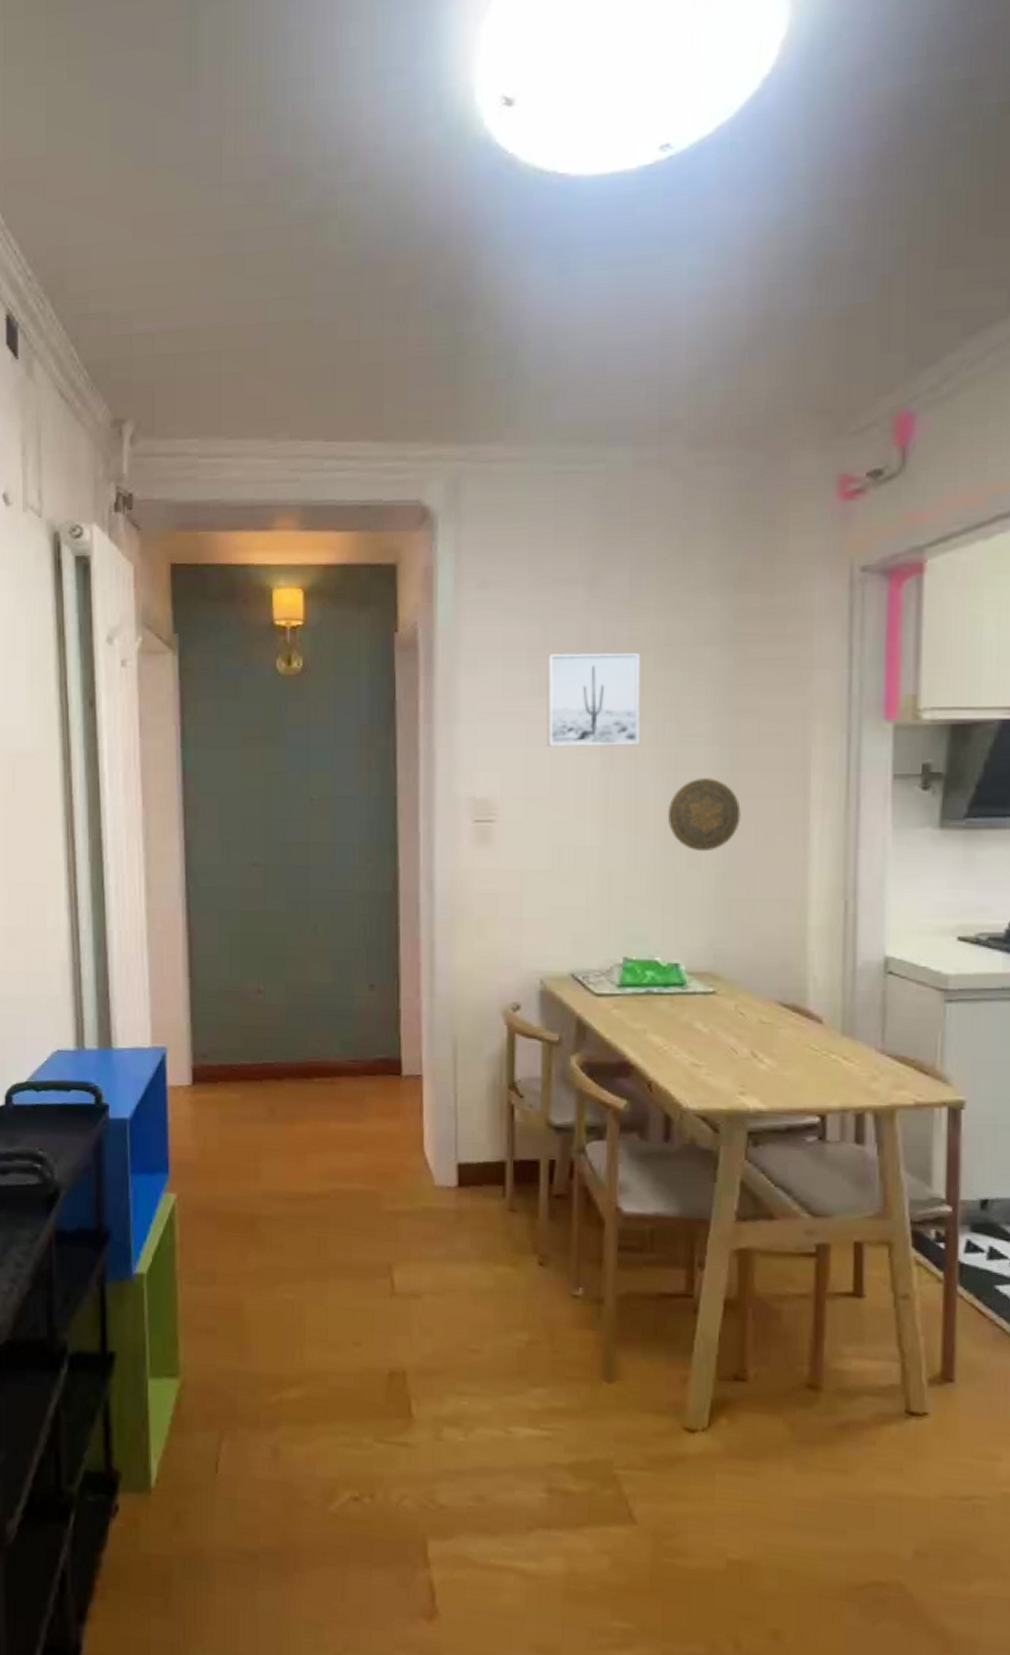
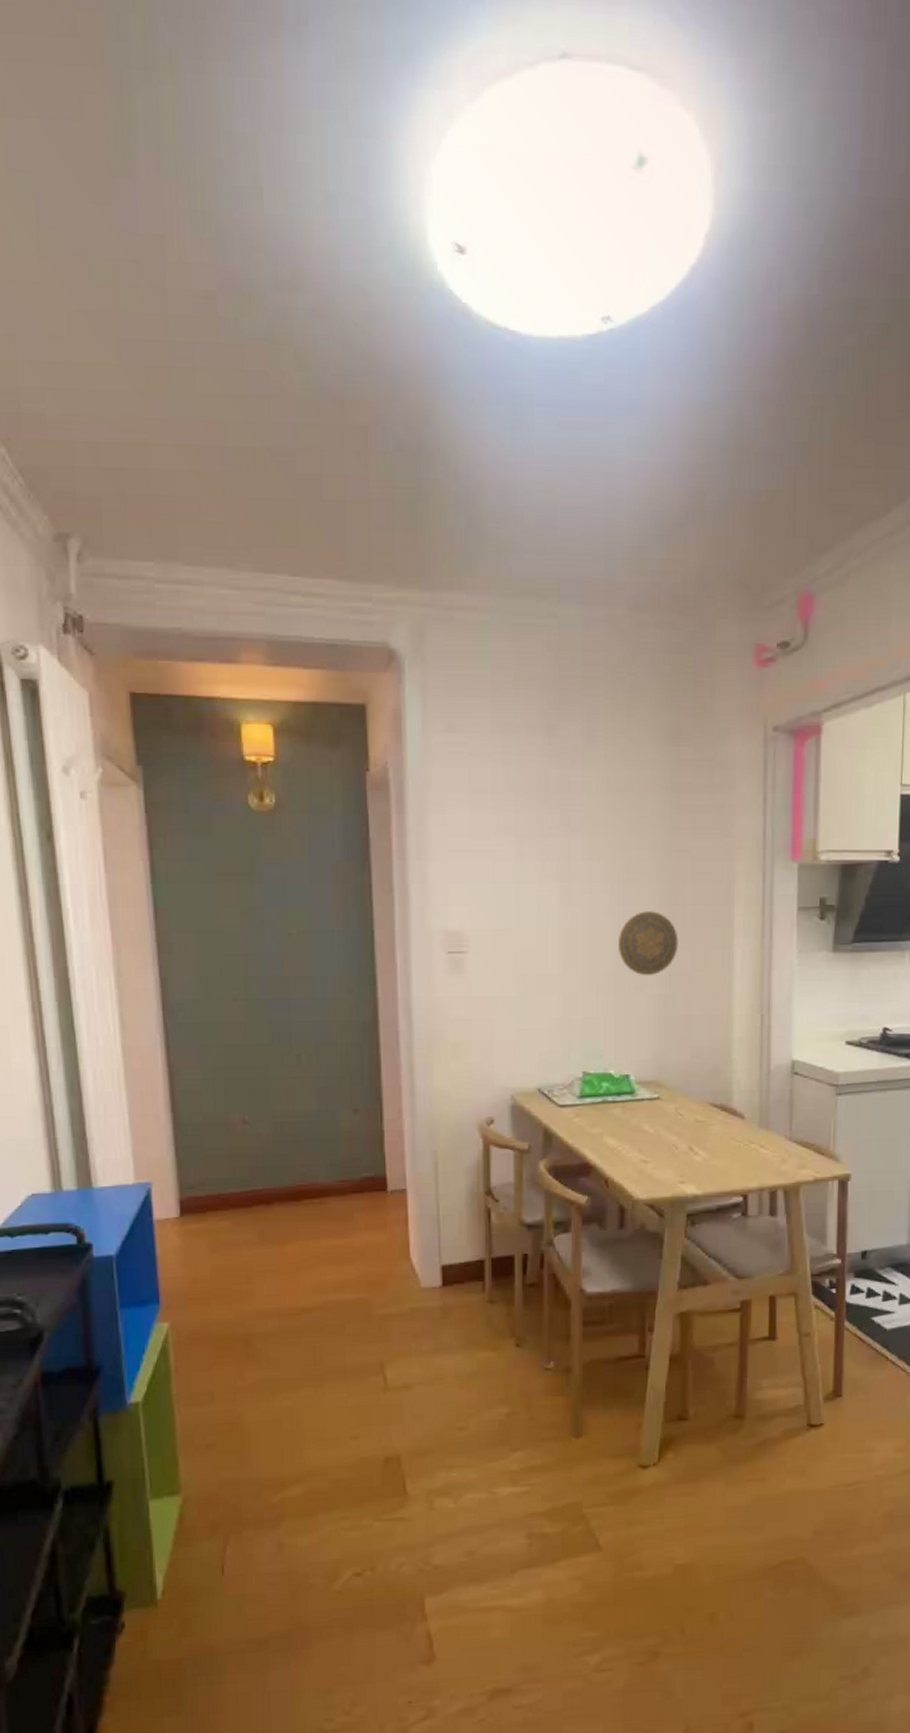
wall art: present [546,652,641,746] -> none [510,796,593,882]

